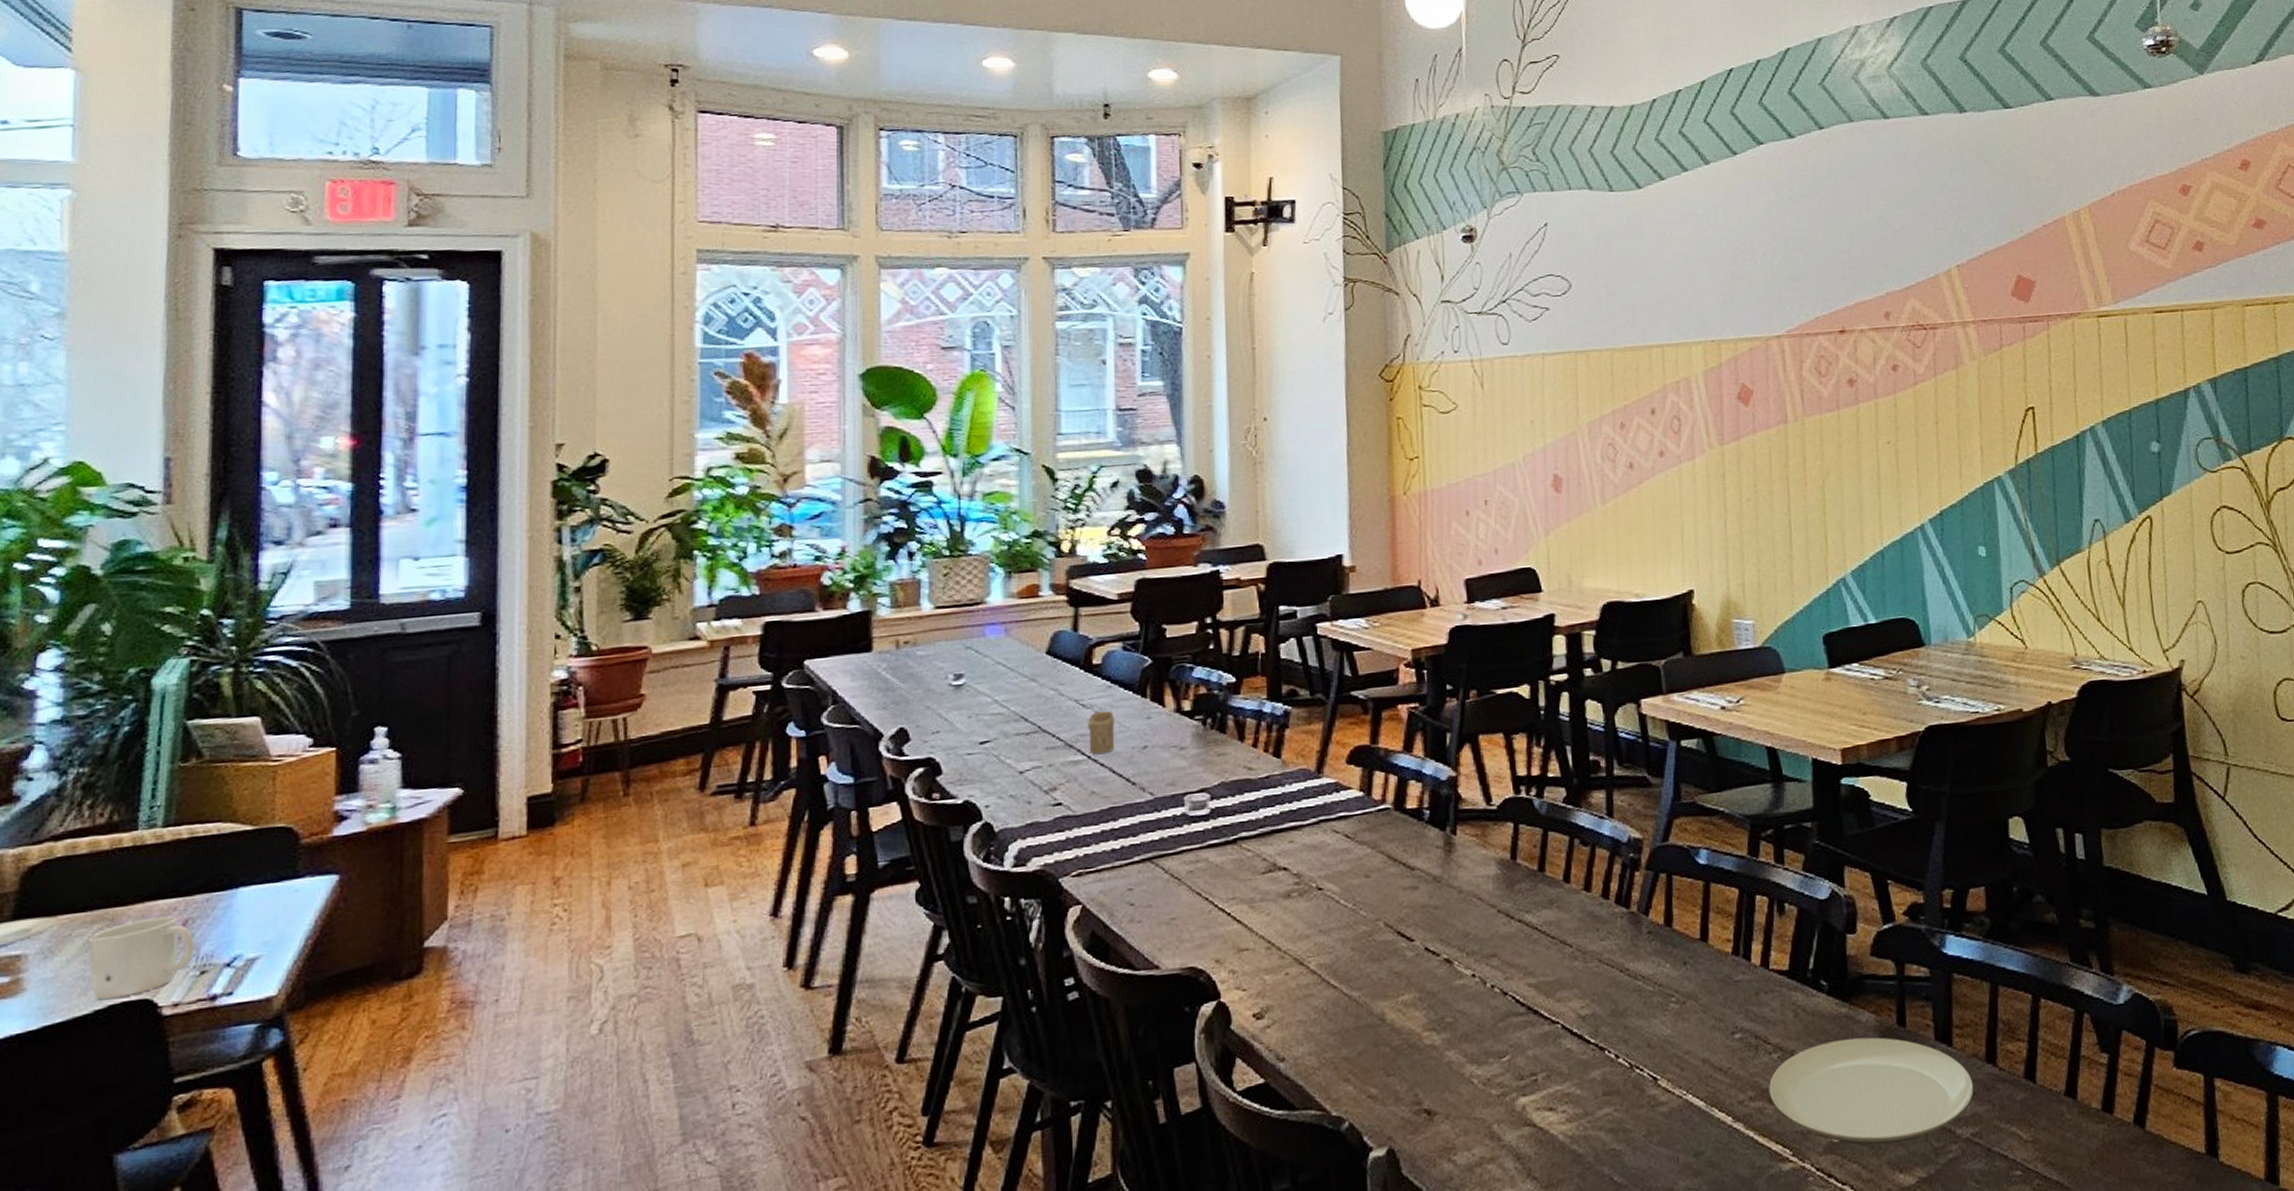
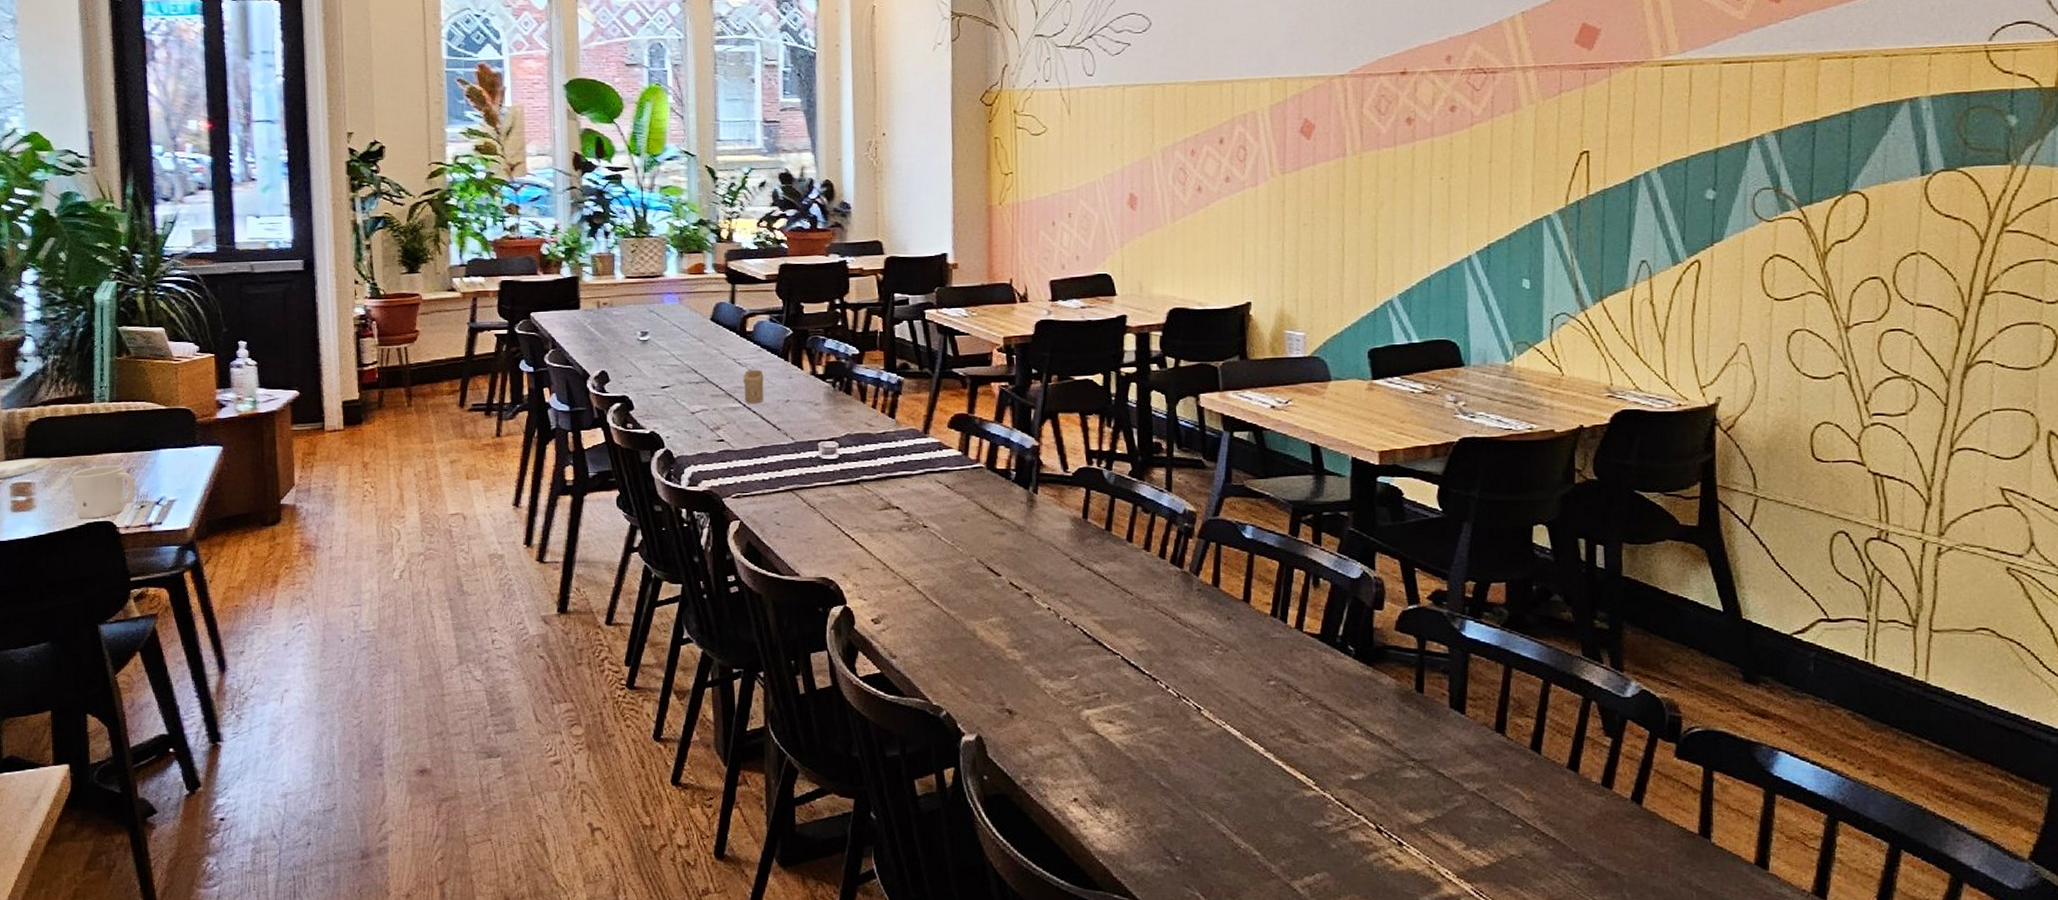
plate: present [1769,1037,1973,1145] -> none [1297,697,1482,788]

